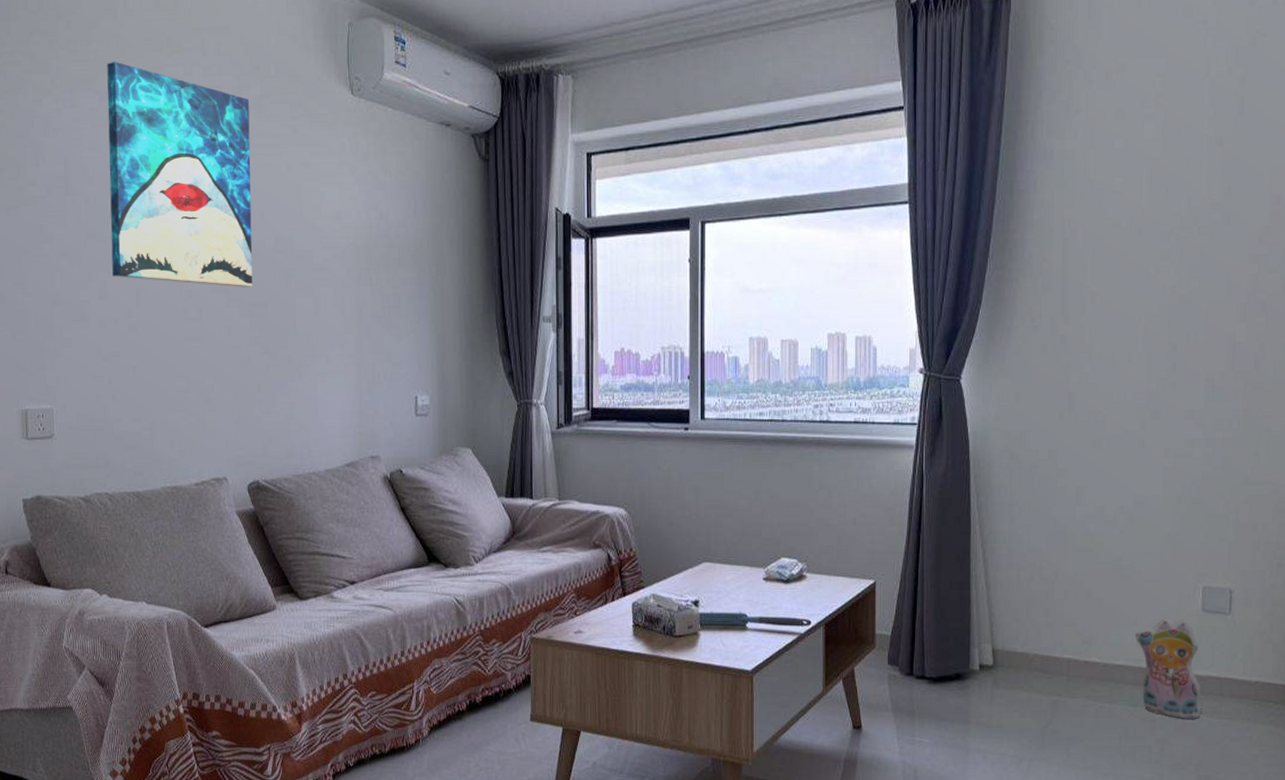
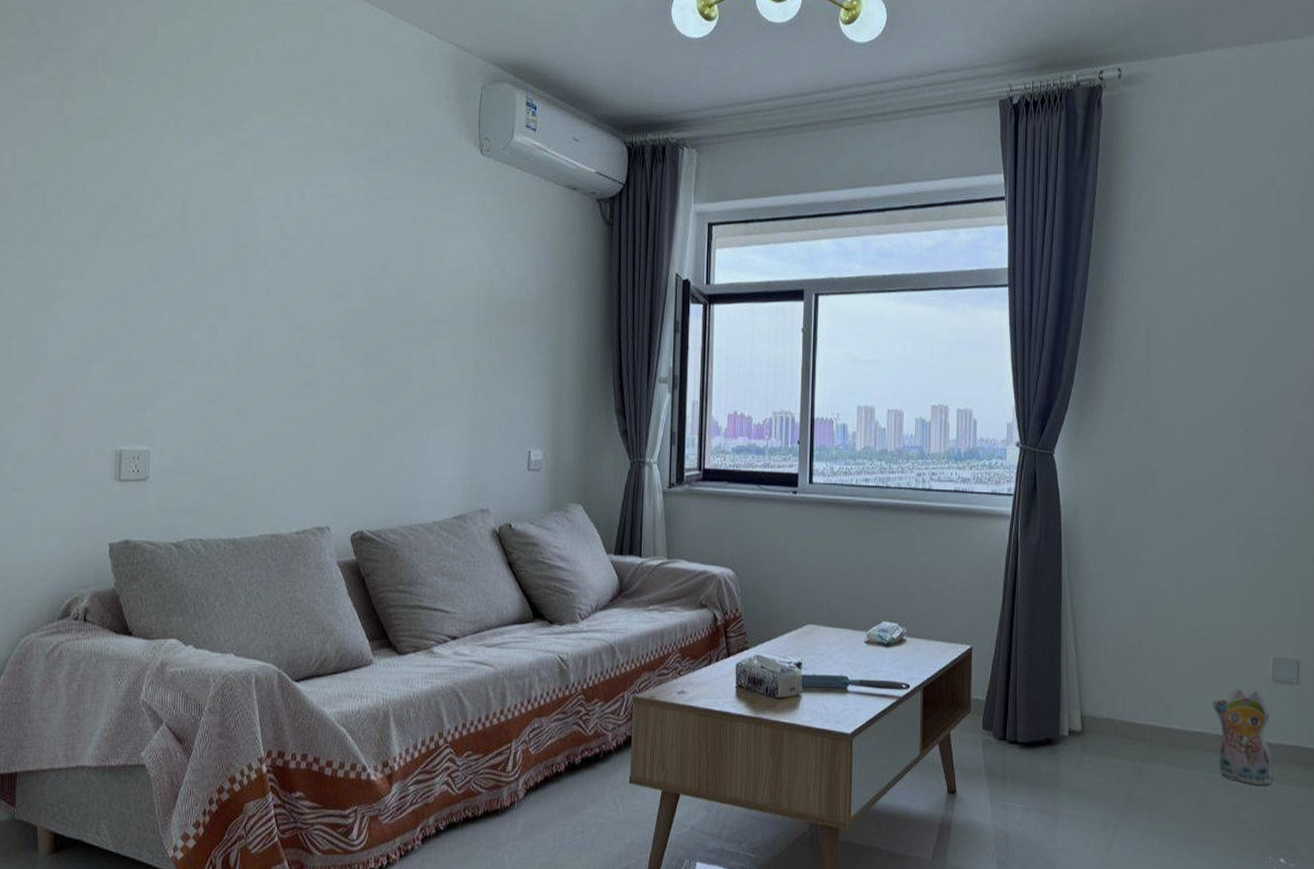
wall art: present [107,61,253,287] -> none [224,107,377,336]

